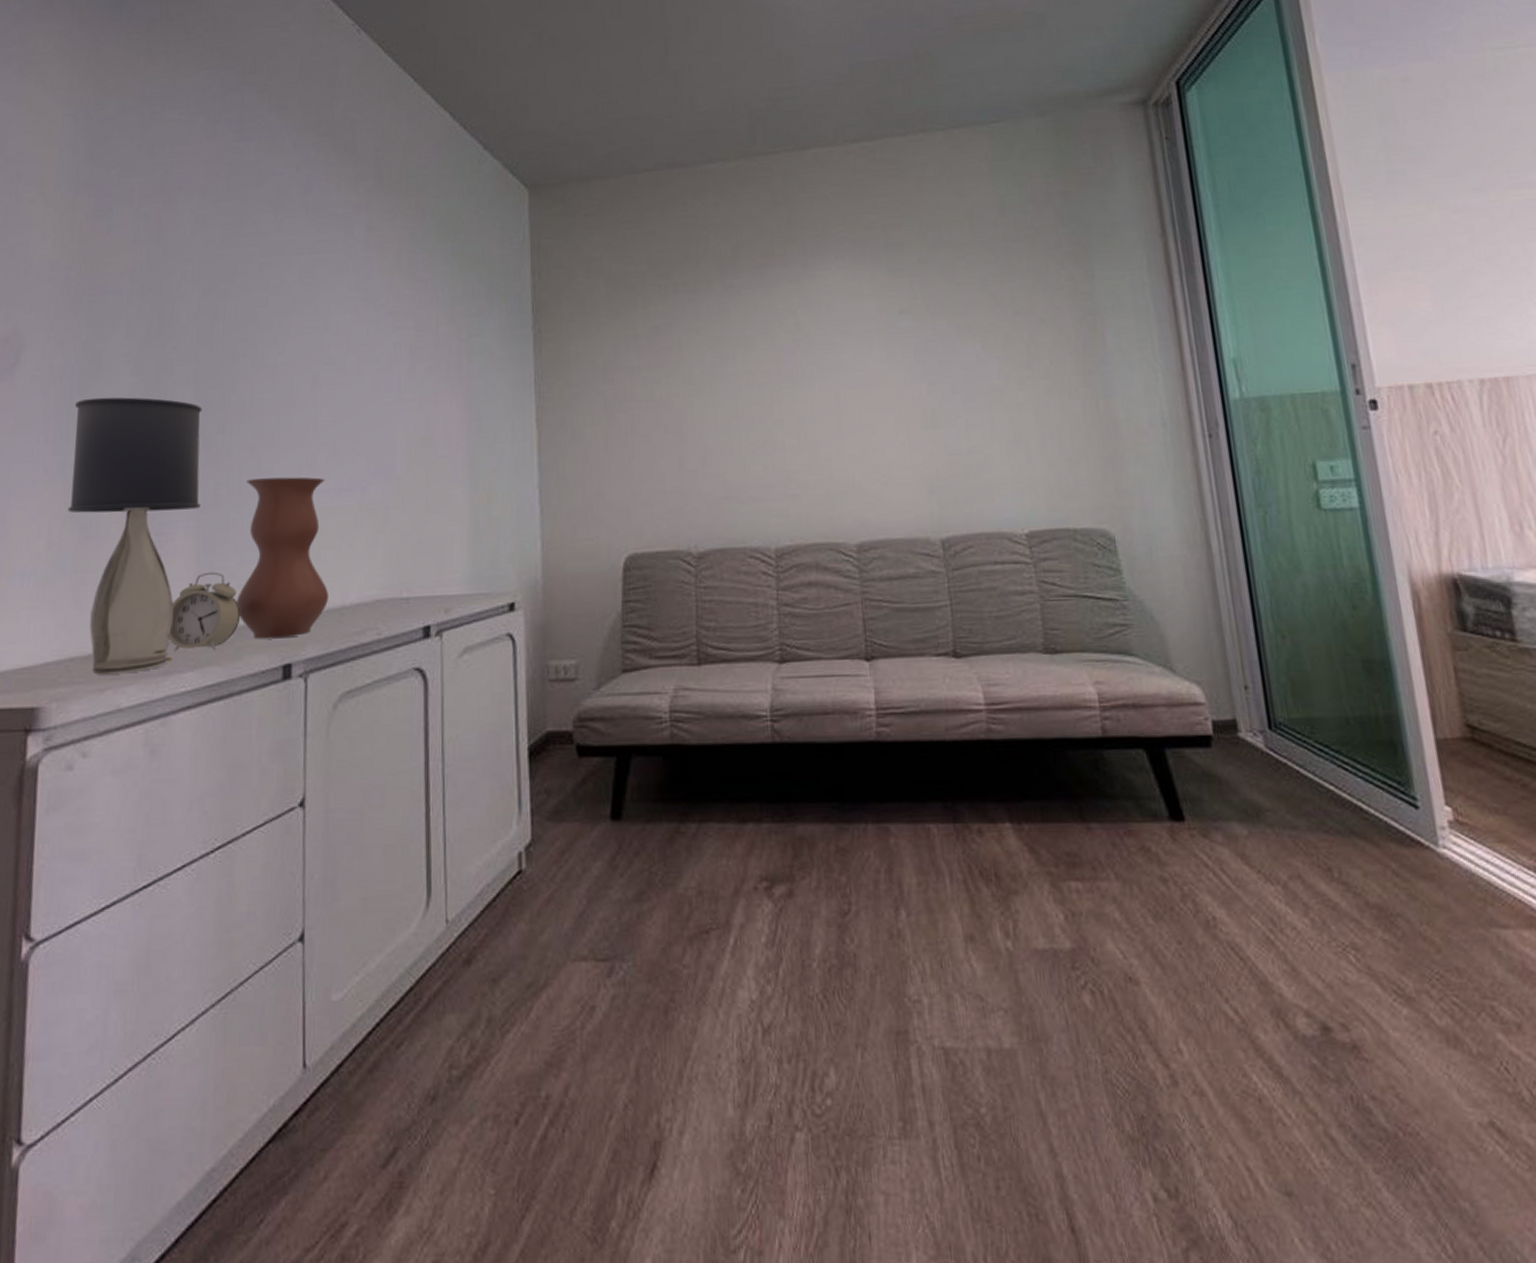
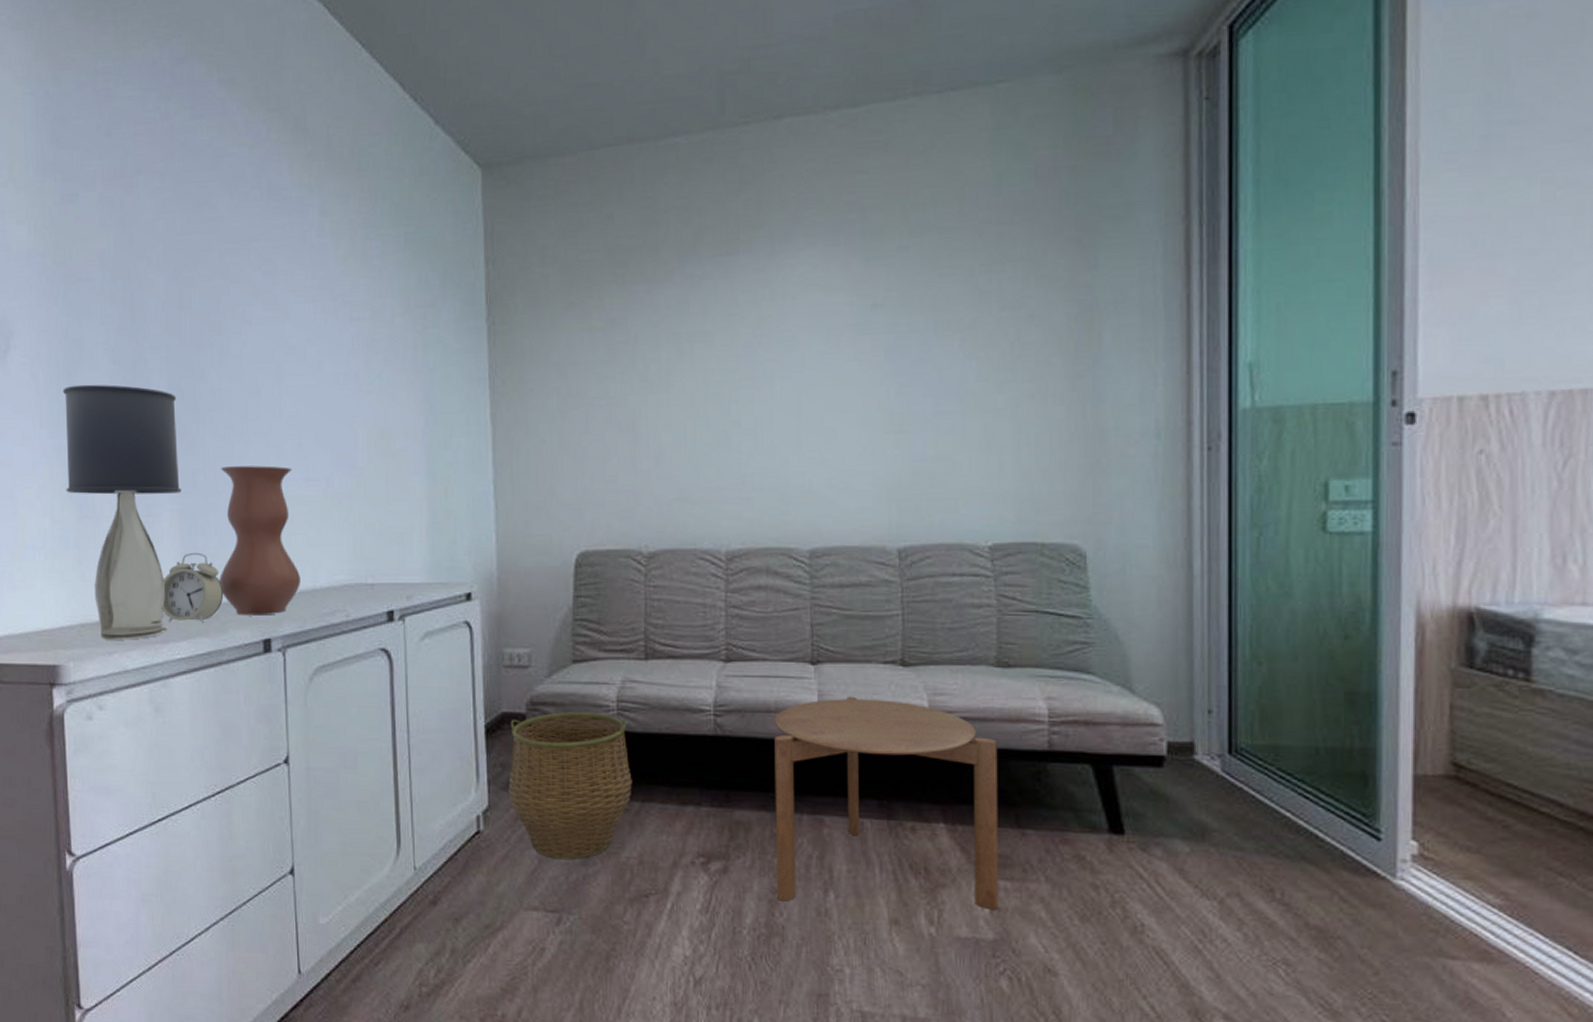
basket: none [554,726,688,897] -> present [508,712,632,860]
side table: none [832,692,1073,925] -> present [774,696,998,909]

